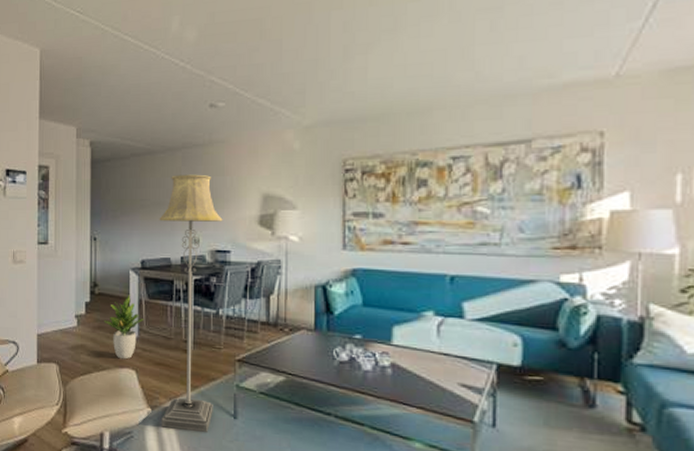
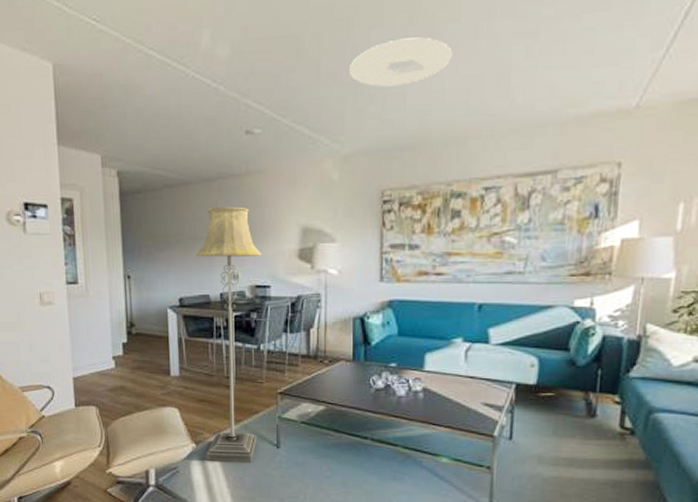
potted plant: present [103,295,144,360] -> none [143,333,185,398]
ceiling light: none [311,16,414,63] -> present [350,37,453,87]

